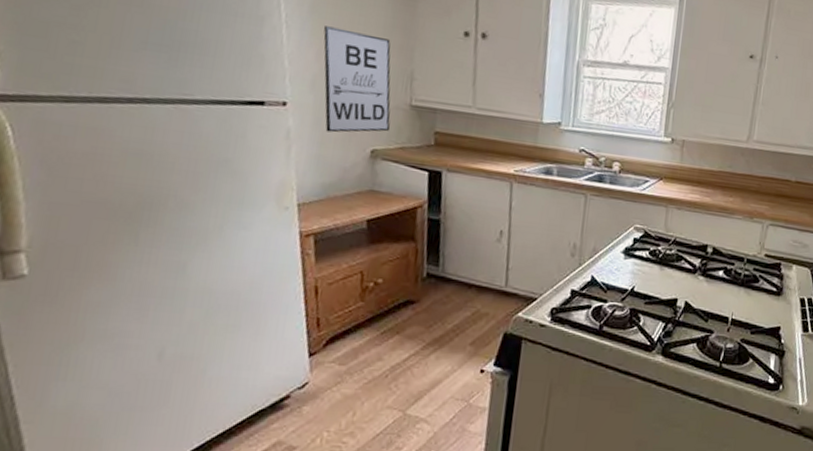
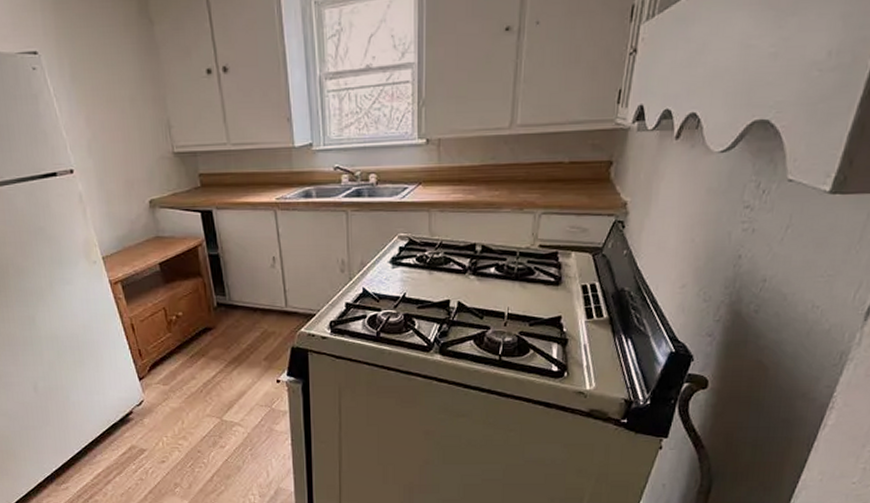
wall art: present [323,26,391,133] -> none [87,91,161,190]

